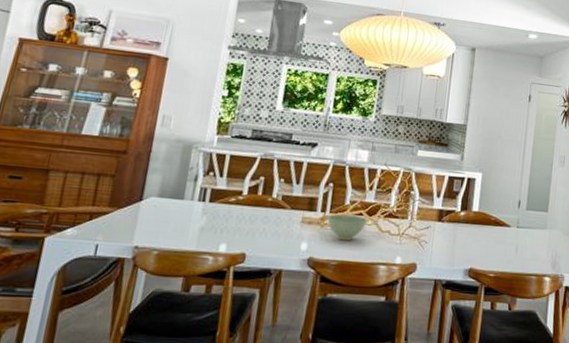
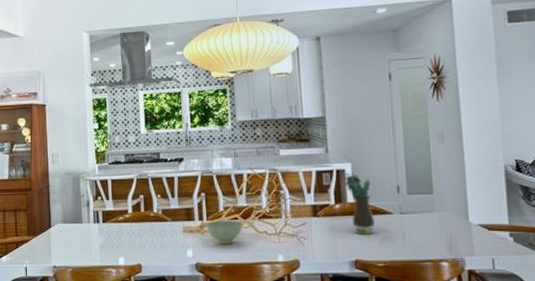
vase: none [472,181,496,245] -> present [344,172,375,235]

